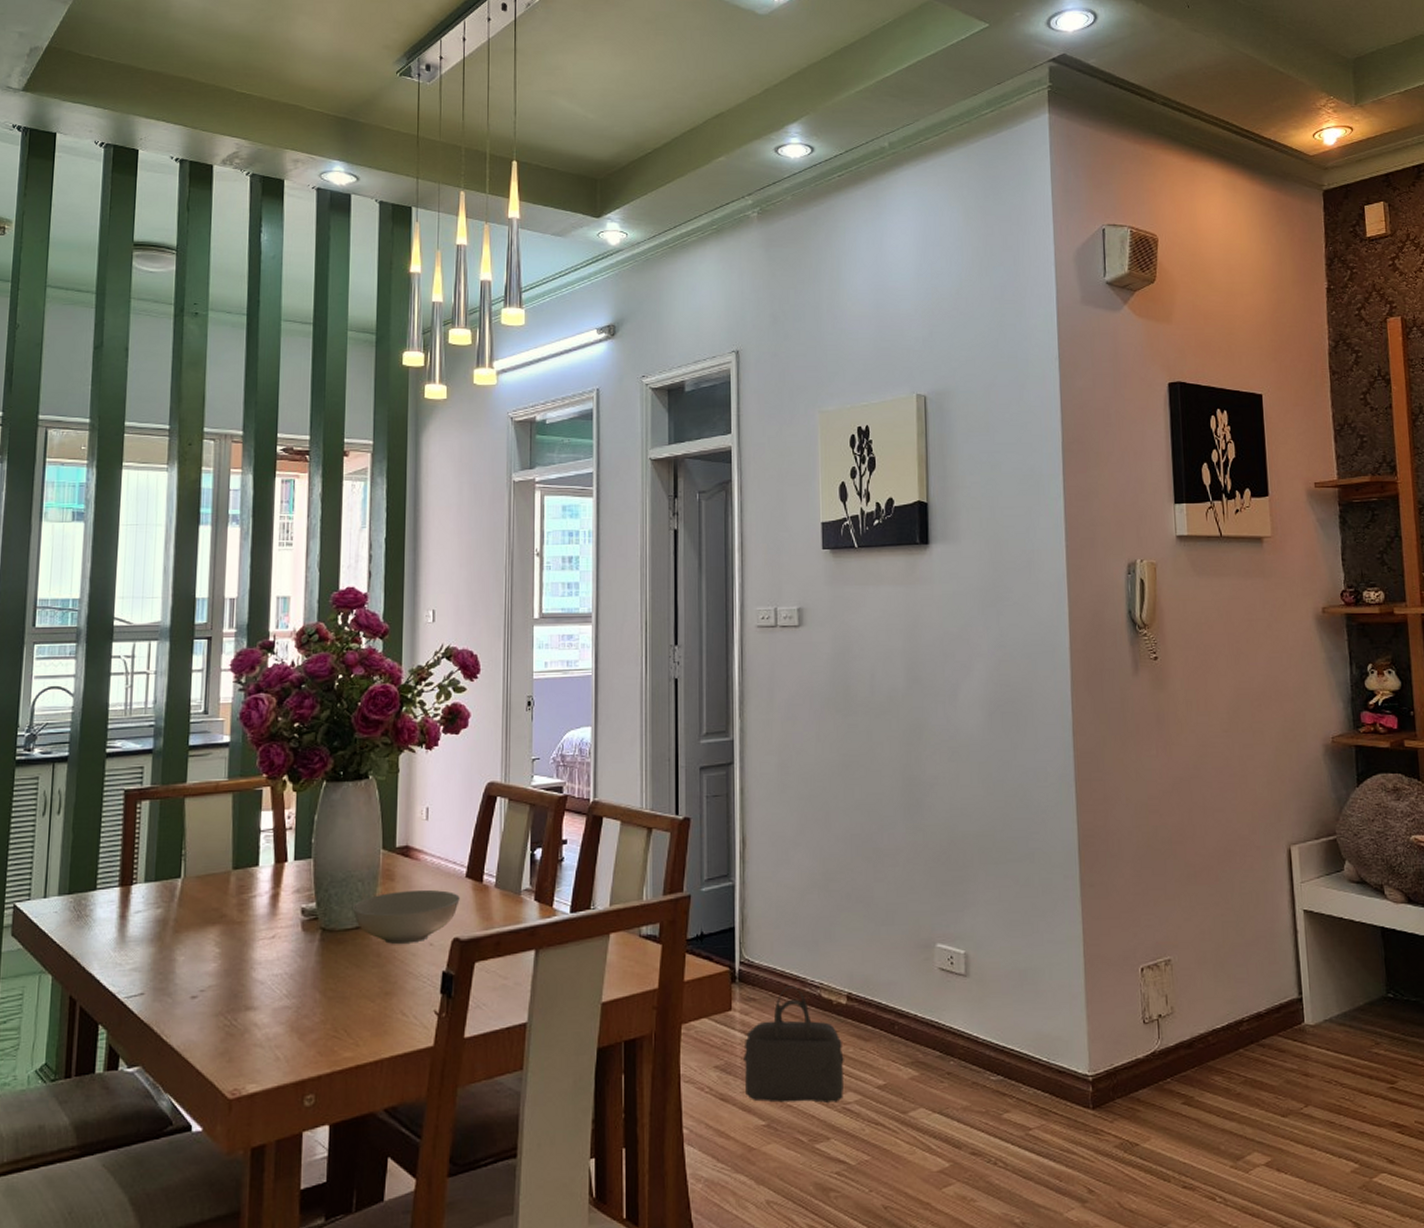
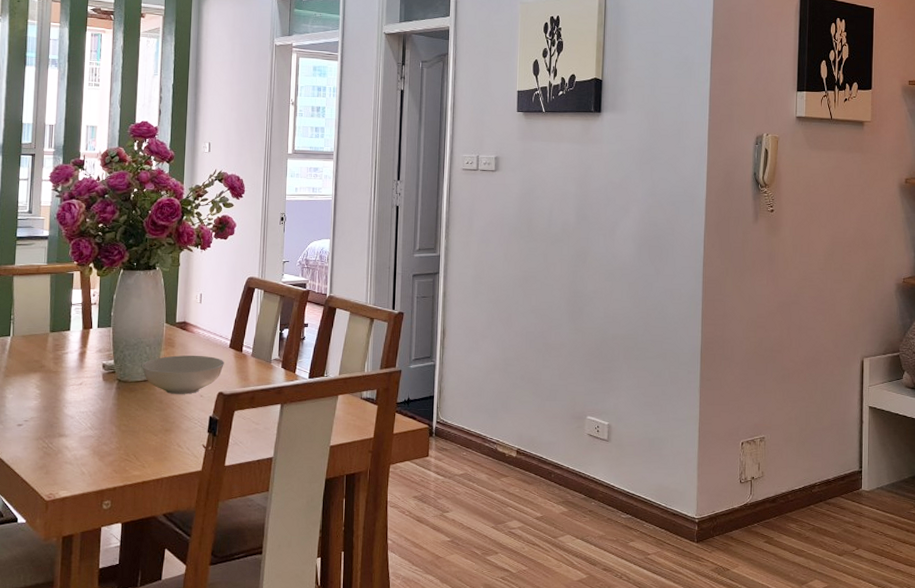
handbag: present [743,985,844,1103] -> none [436,441,512,527]

